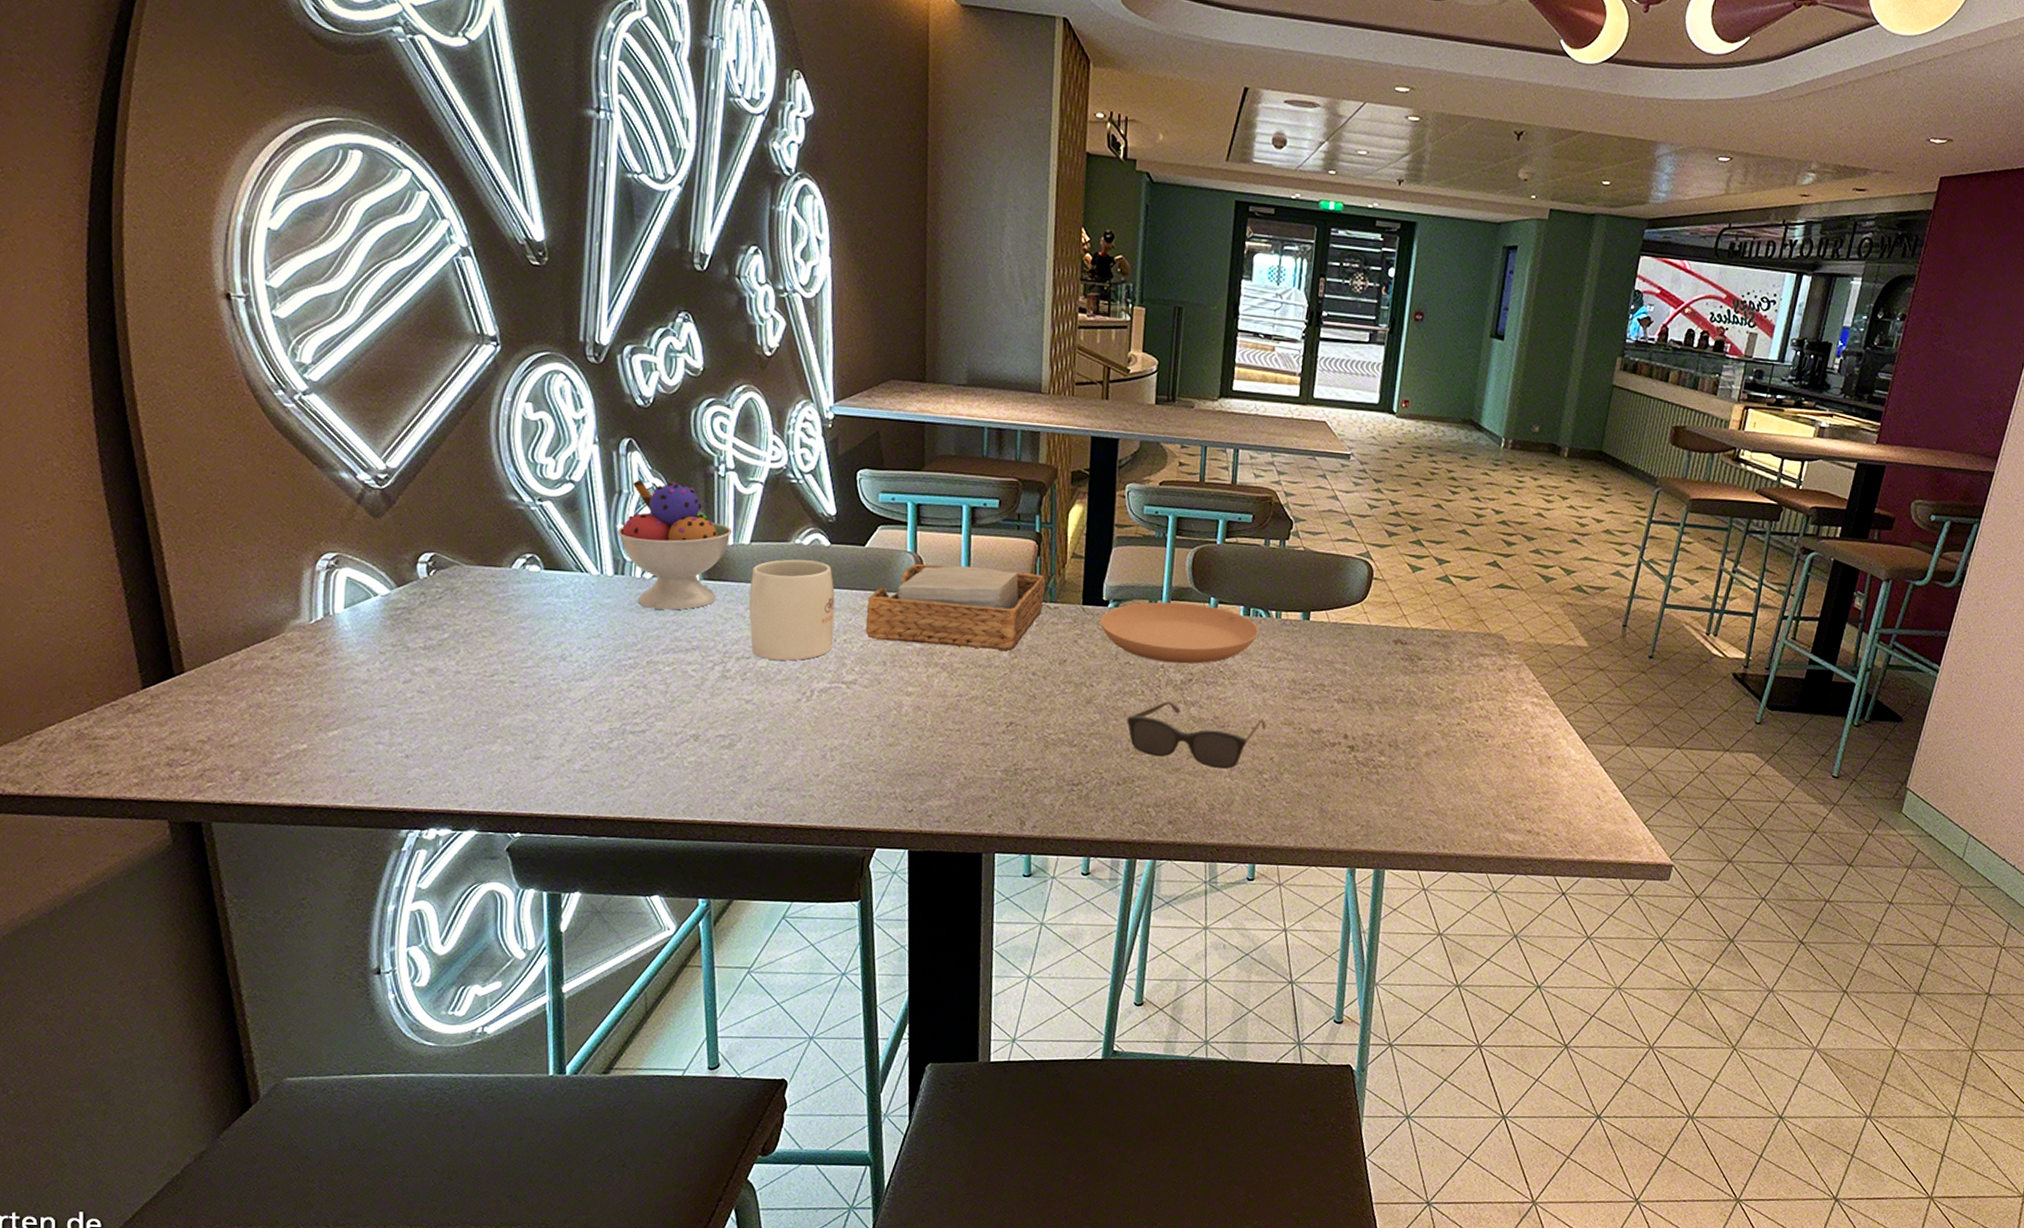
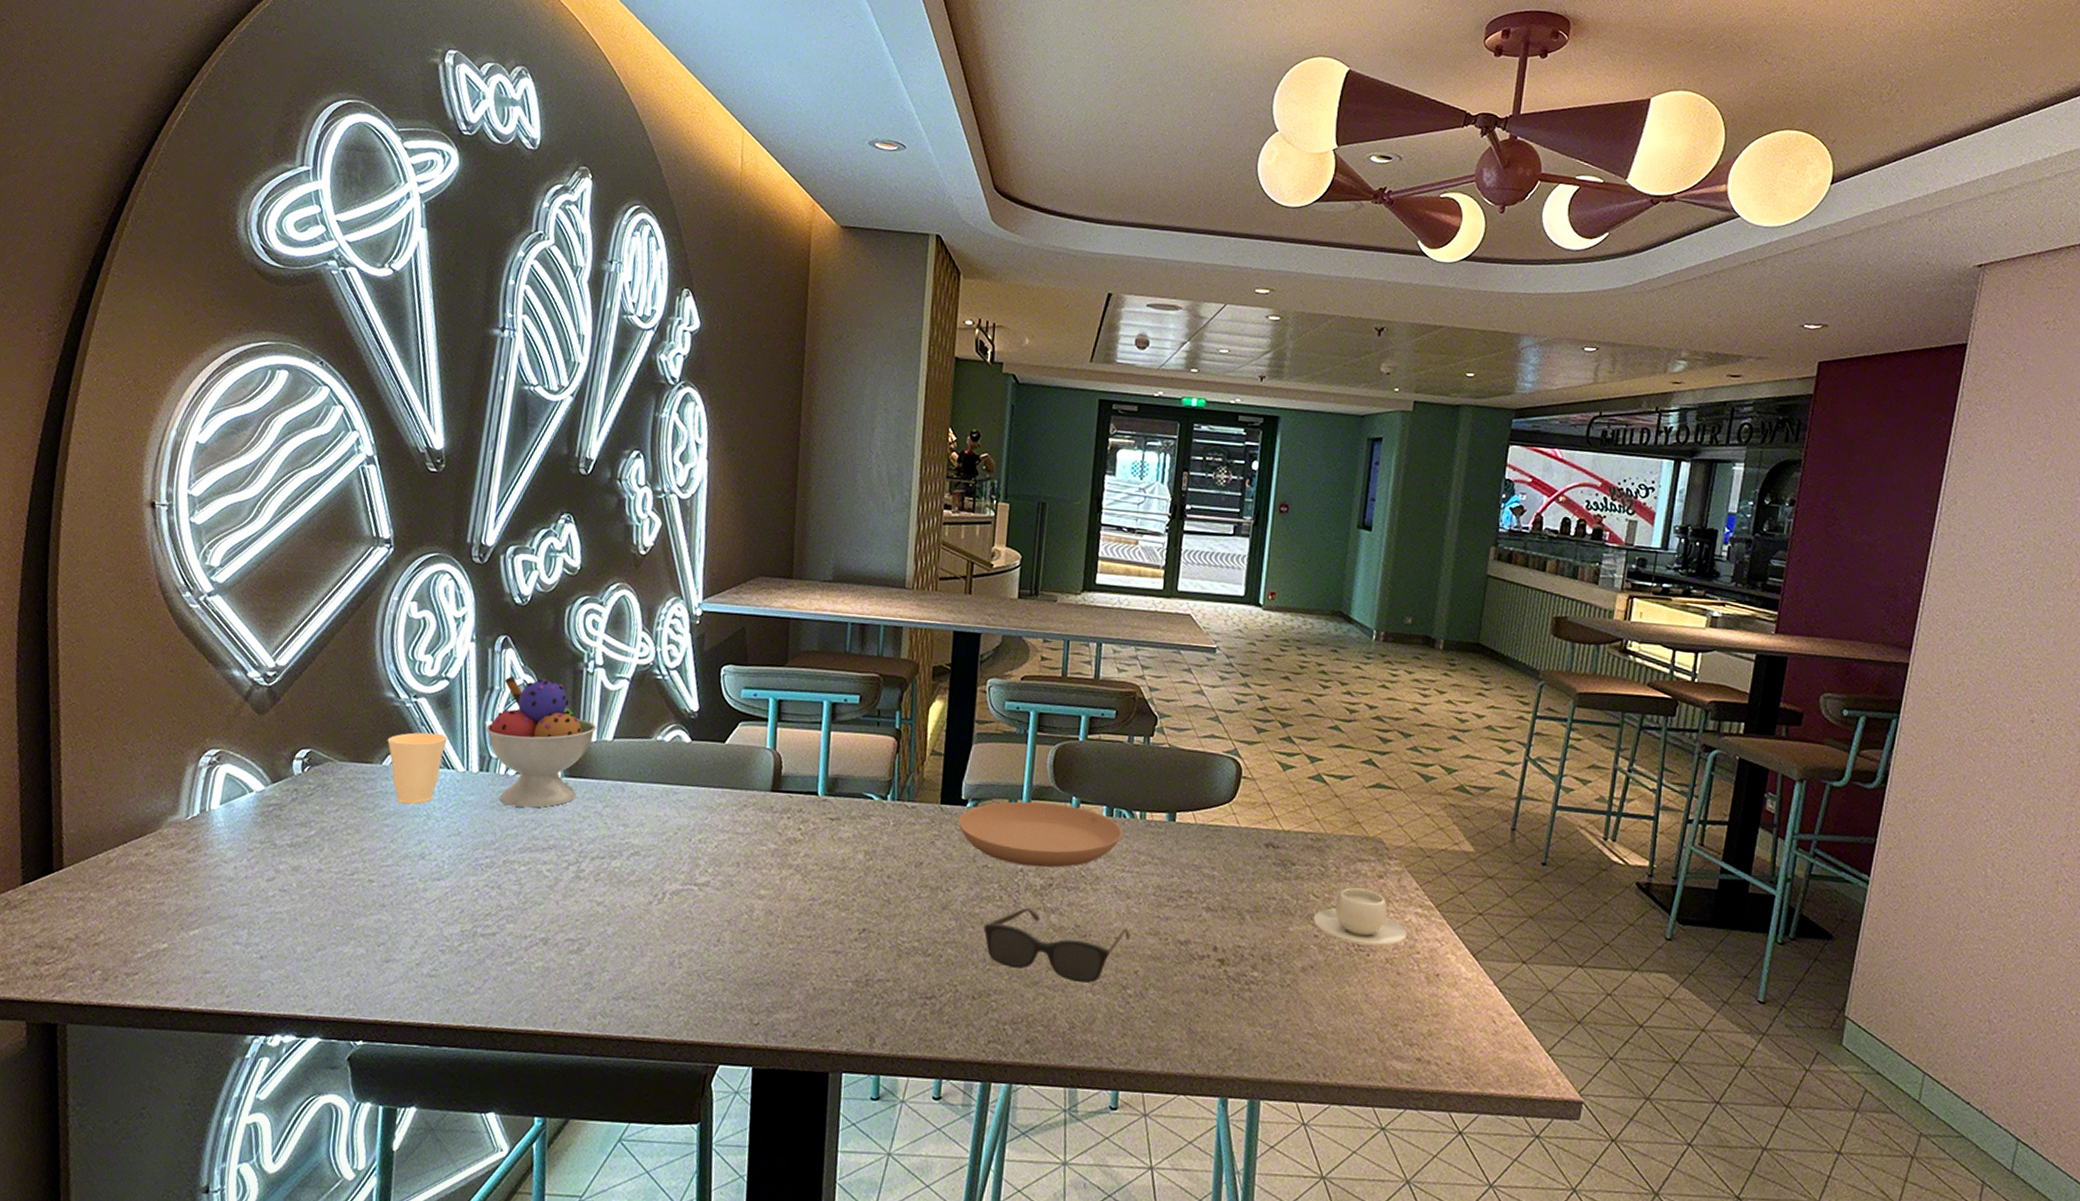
cup: none [514,536,578,607] -> present [387,732,448,804]
mug: present [748,559,836,661] -> none [606,756,693,861]
napkin holder: present [865,563,1046,651] -> none [720,760,904,852]
teacup: none [1437,680,1524,733] -> present [1313,887,1408,947]

